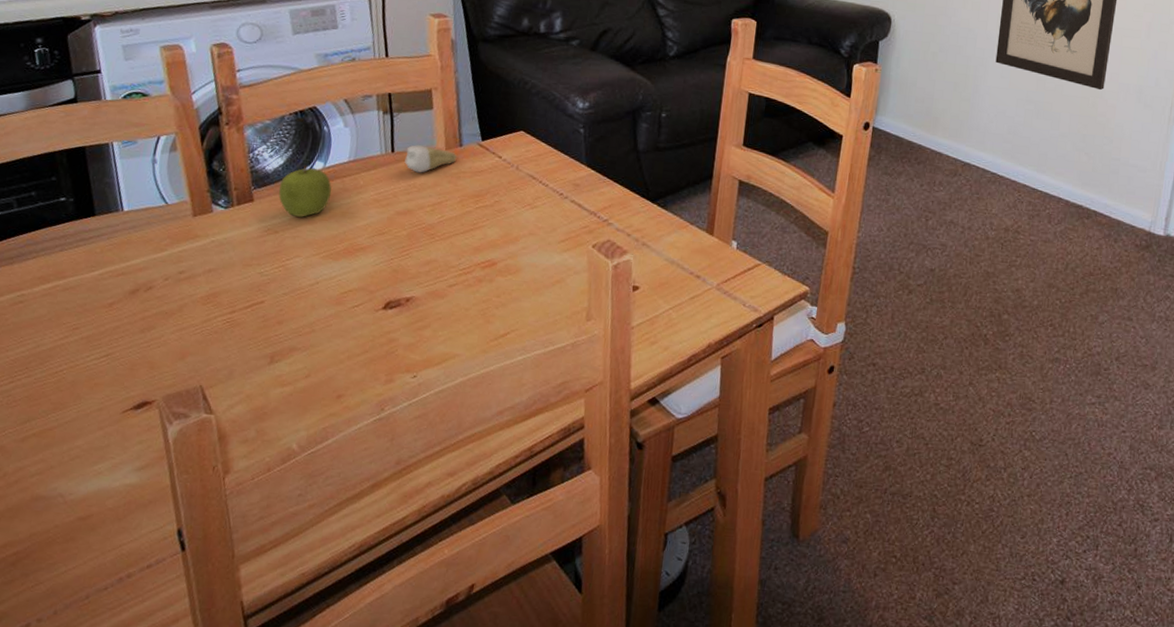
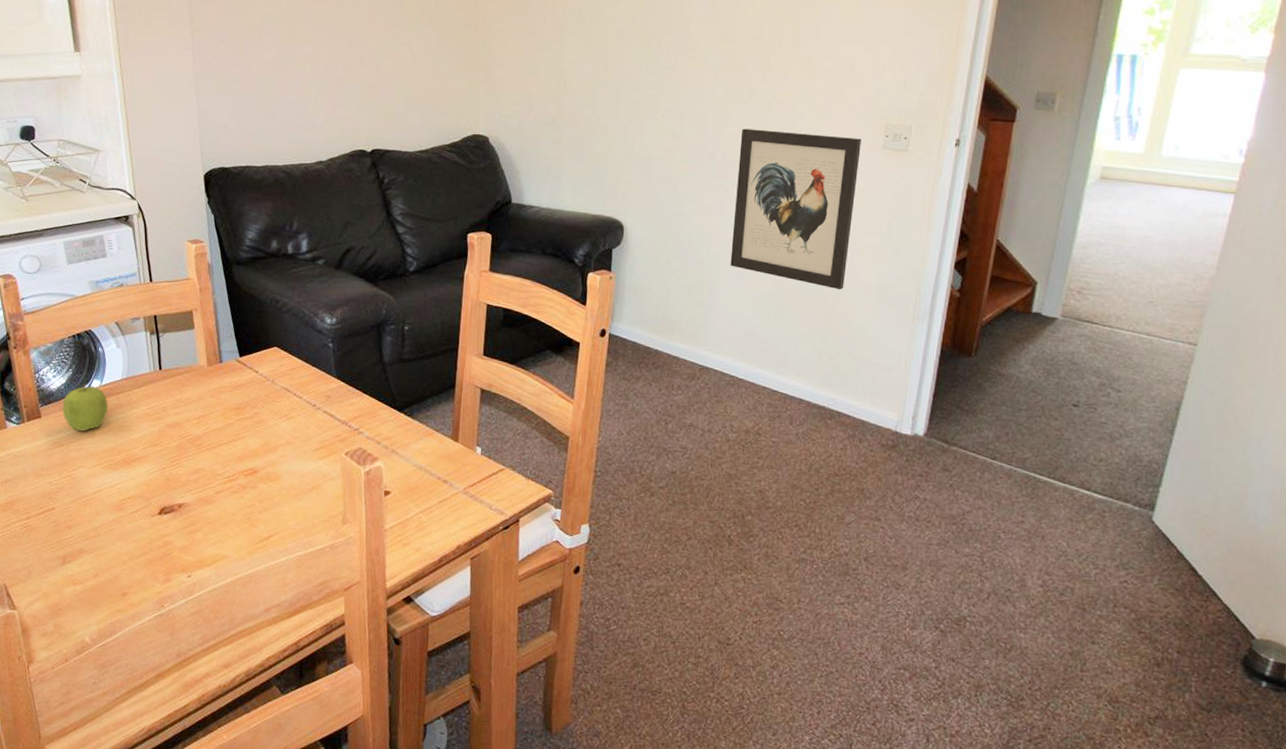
tooth: present [404,145,457,173] -> none [171,362,218,389]

